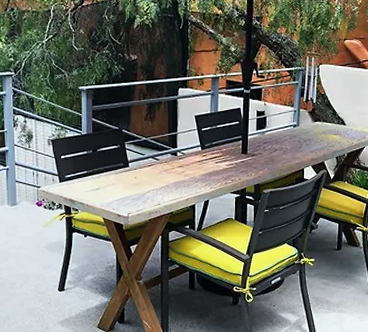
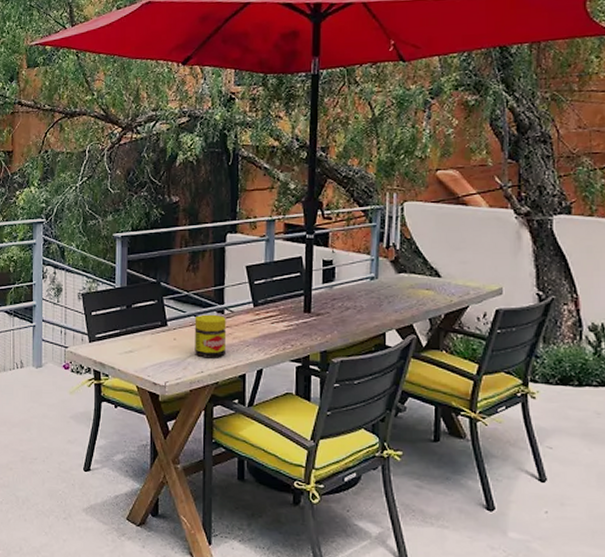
jar: none [152,156,179,192] -> present [194,314,227,357]

